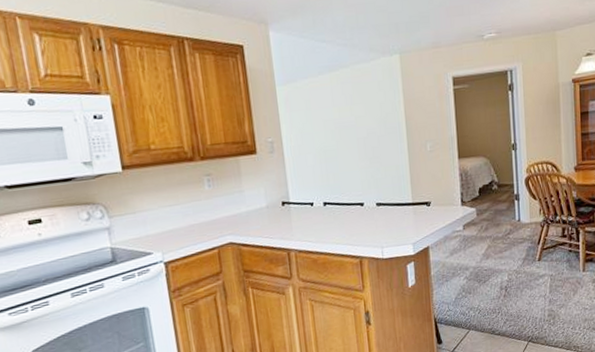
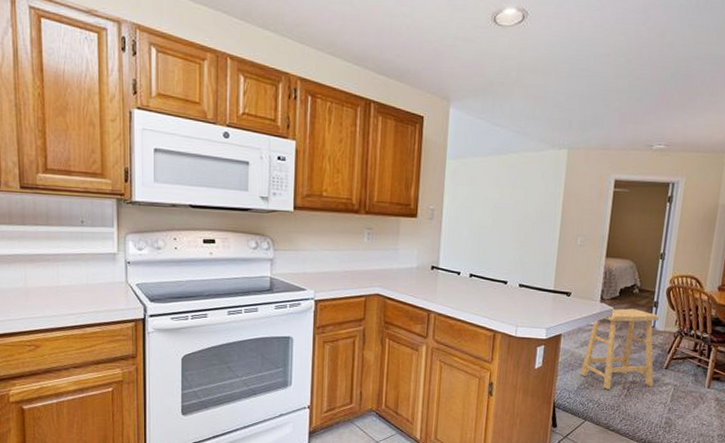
stool: none [455,205,530,294] -> present [580,308,659,390]

